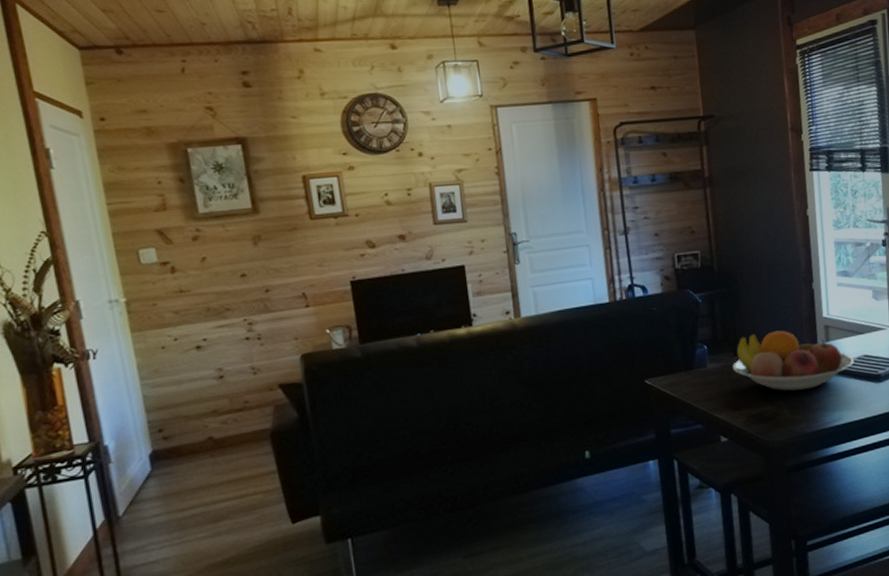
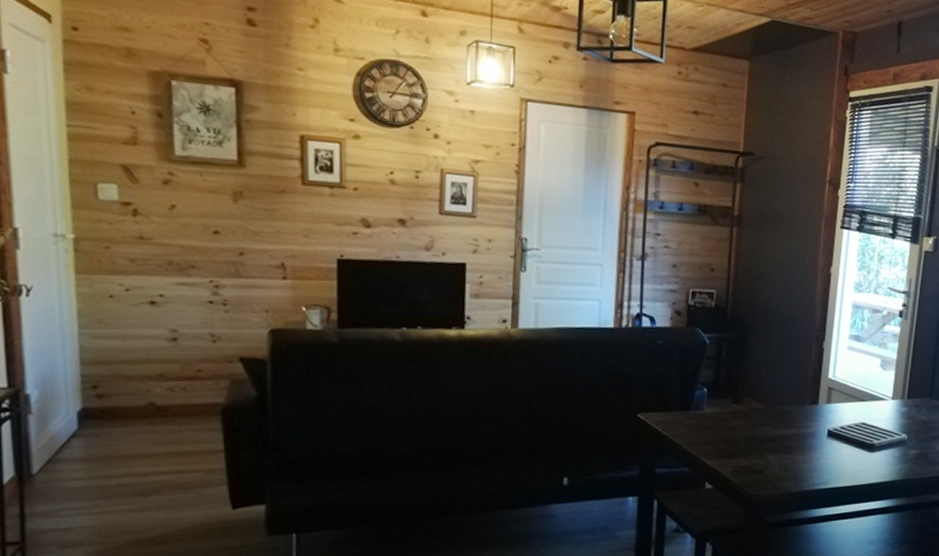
fruit bowl: present [733,330,854,391] -> none [730,384,851,449]

